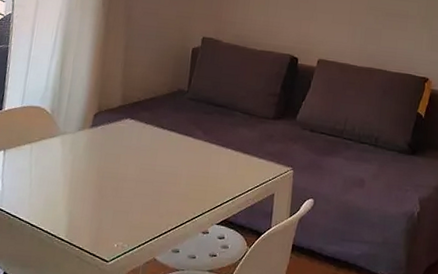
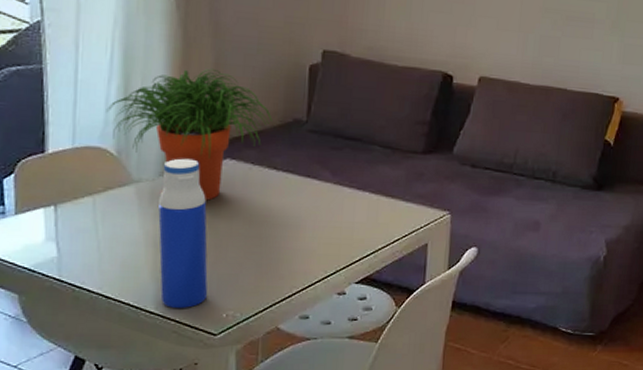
potted plant: none [47,49,163,151] -> present [106,68,273,201]
water bottle: none [70,117,111,238] -> present [158,158,208,309]

